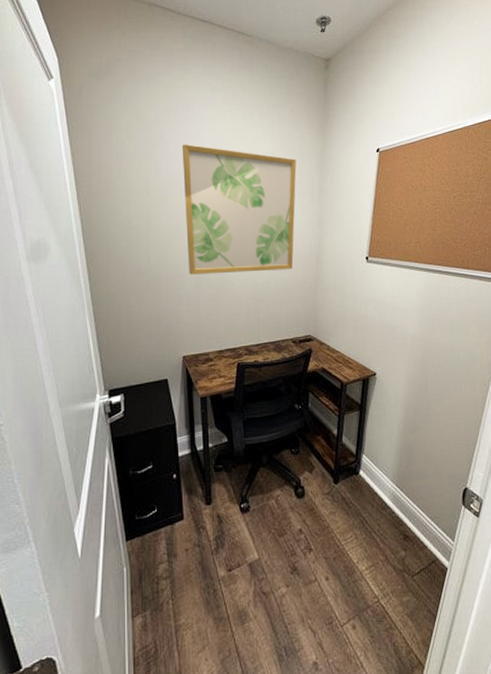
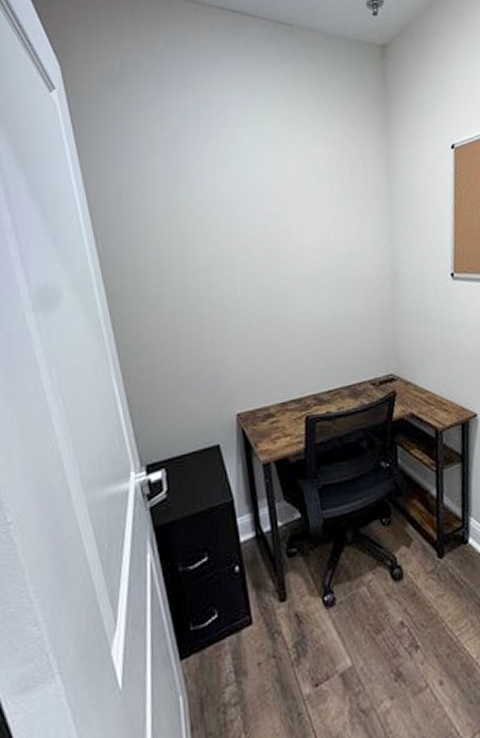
wall art: present [182,143,297,275] -> none [217,155,364,312]

